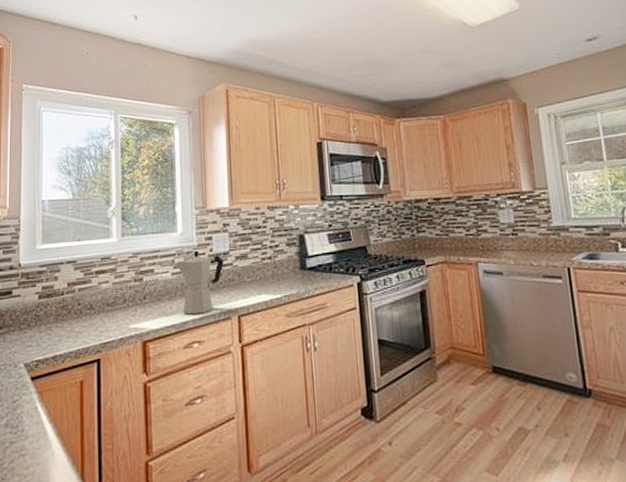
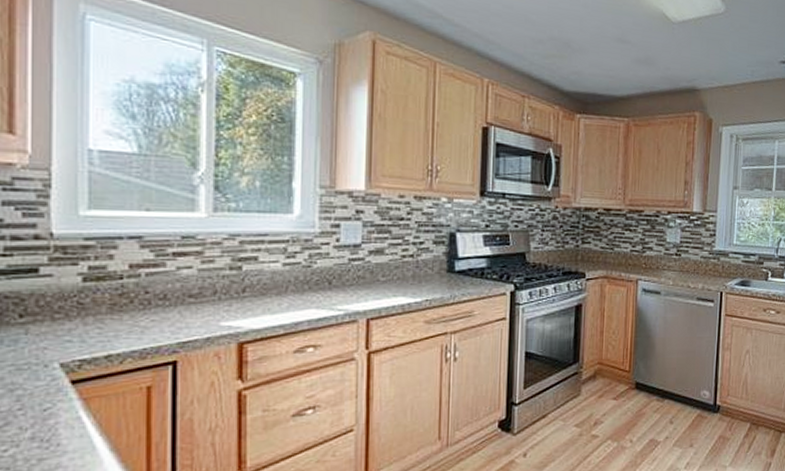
moka pot: present [175,250,224,315] -> none [288,239,353,314]

